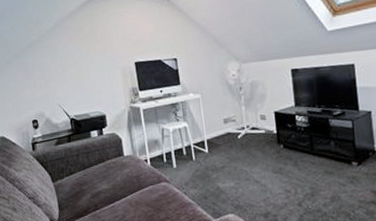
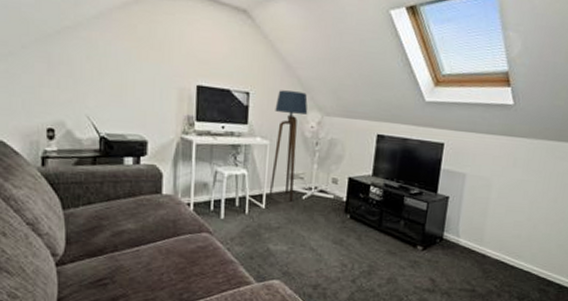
floor lamp: none [199,48,231,142] -> present [268,90,308,201]

